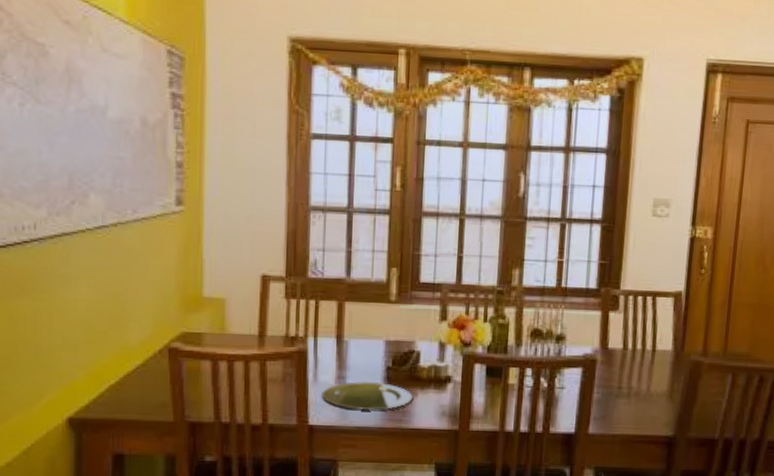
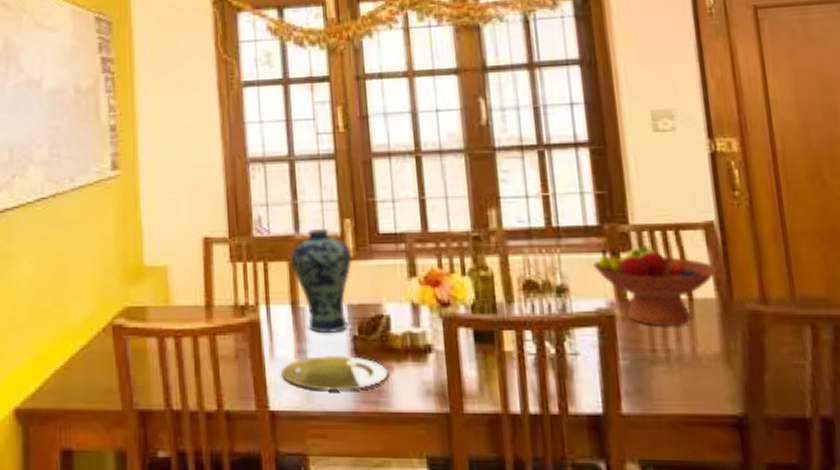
vase: none [340,275,395,363] -> present [290,229,353,332]
fruit bowl: none [588,307,678,369] -> present [593,245,718,325]

